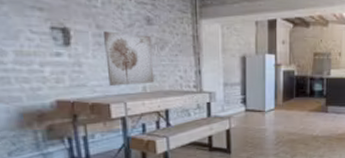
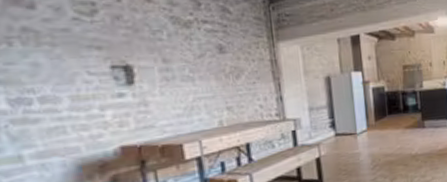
wall art: present [104,30,155,85] -> none [171,64,232,123]

